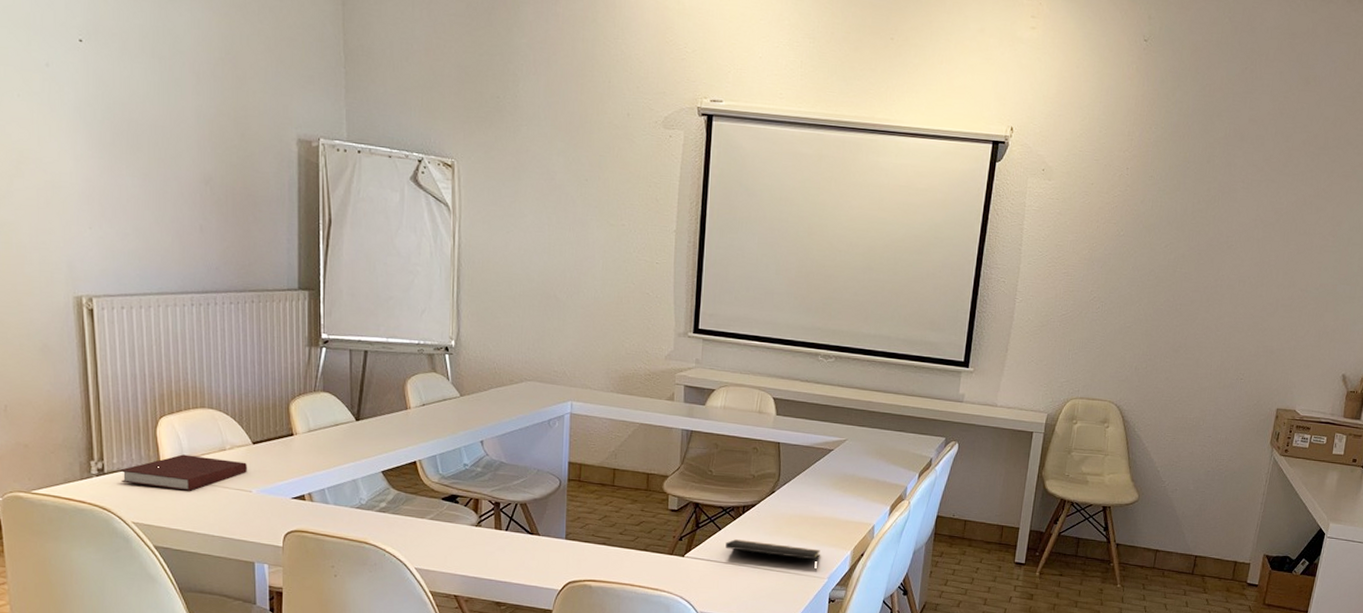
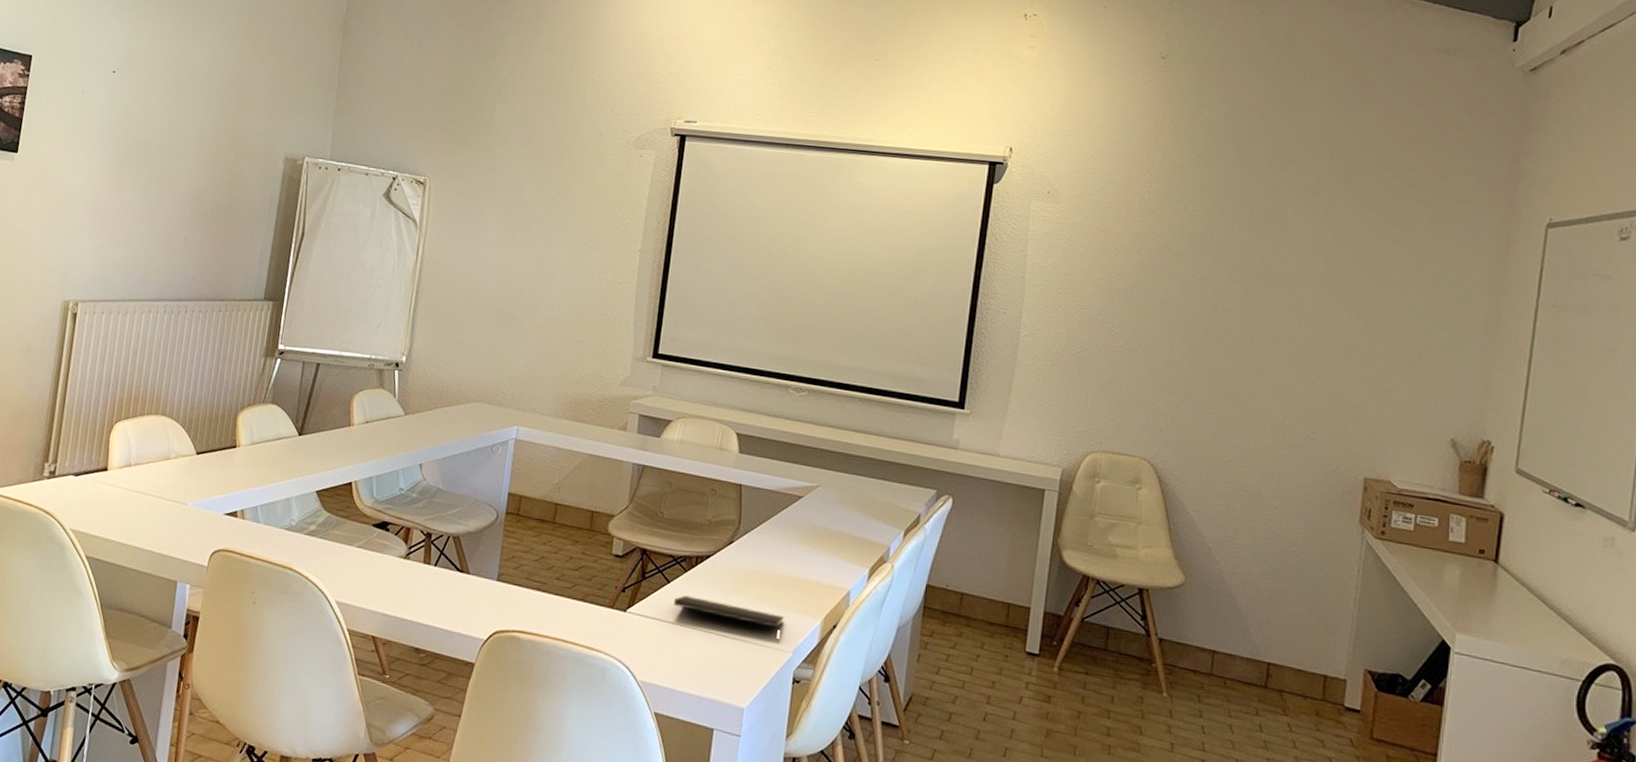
notebook: present [120,454,248,491] -> none [69,461,188,500]

